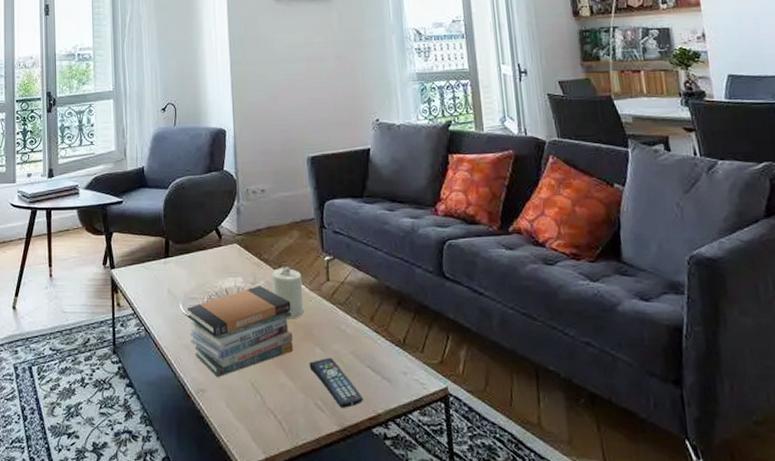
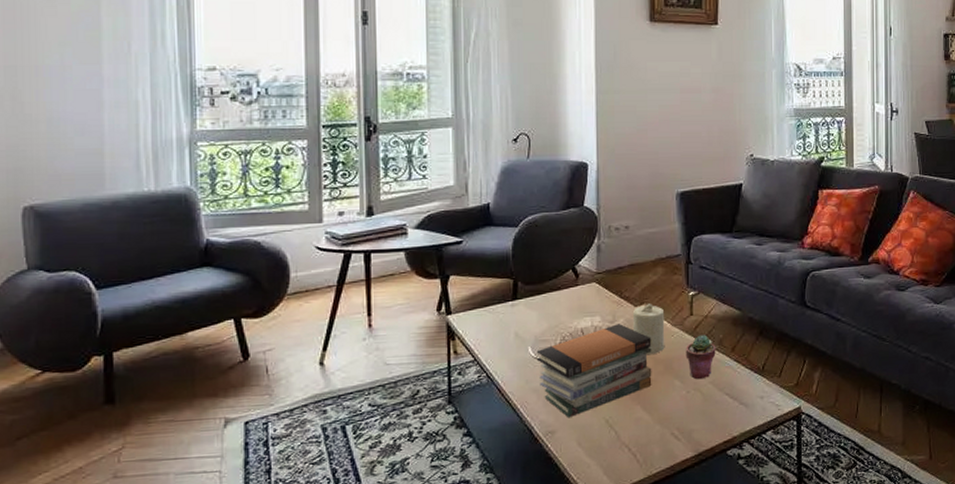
remote control: present [309,357,363,408] -> none [667,388,720,435]
potted succulent: none [324,302,355,349] -> present [685,335,716,380]

